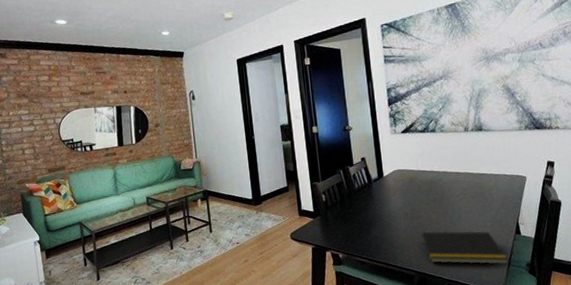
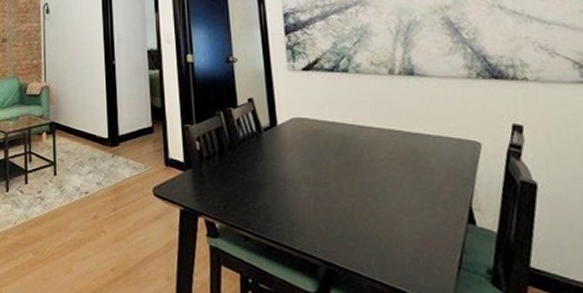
notepad: present [421,231,509,265] -> none [328,205,459,267]

